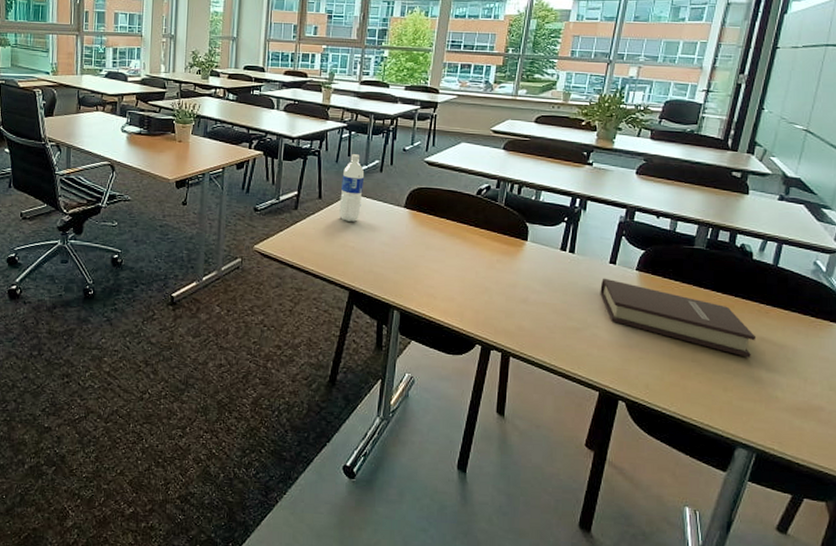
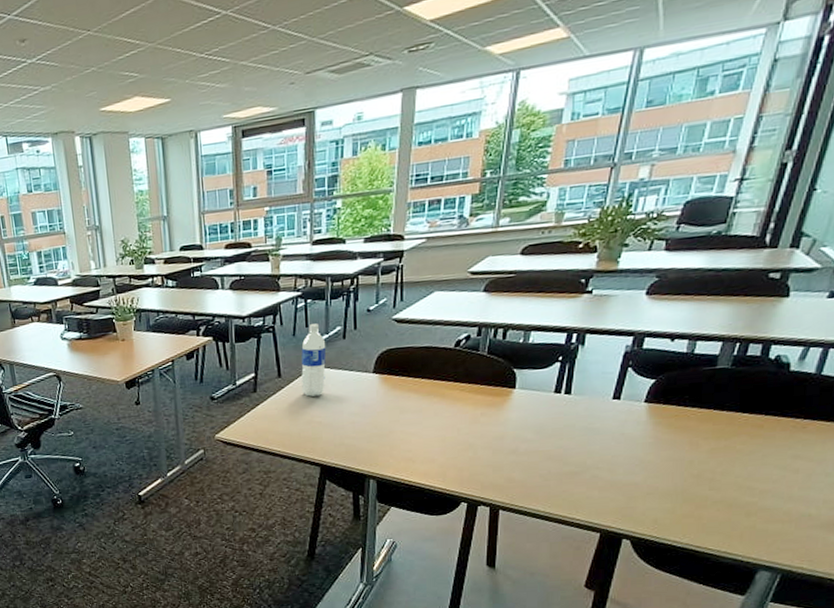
book: present [600,278,757,358] -> none [601,415,789,479]

